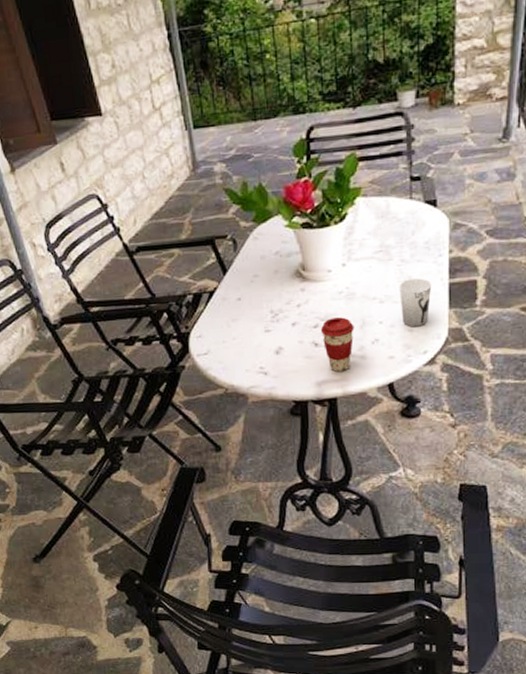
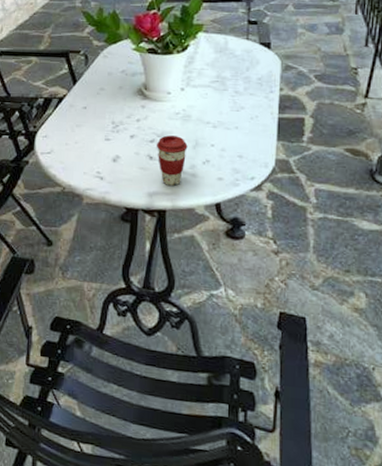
cup: present [399,278,432,327] -> none [231,109,262,154]

